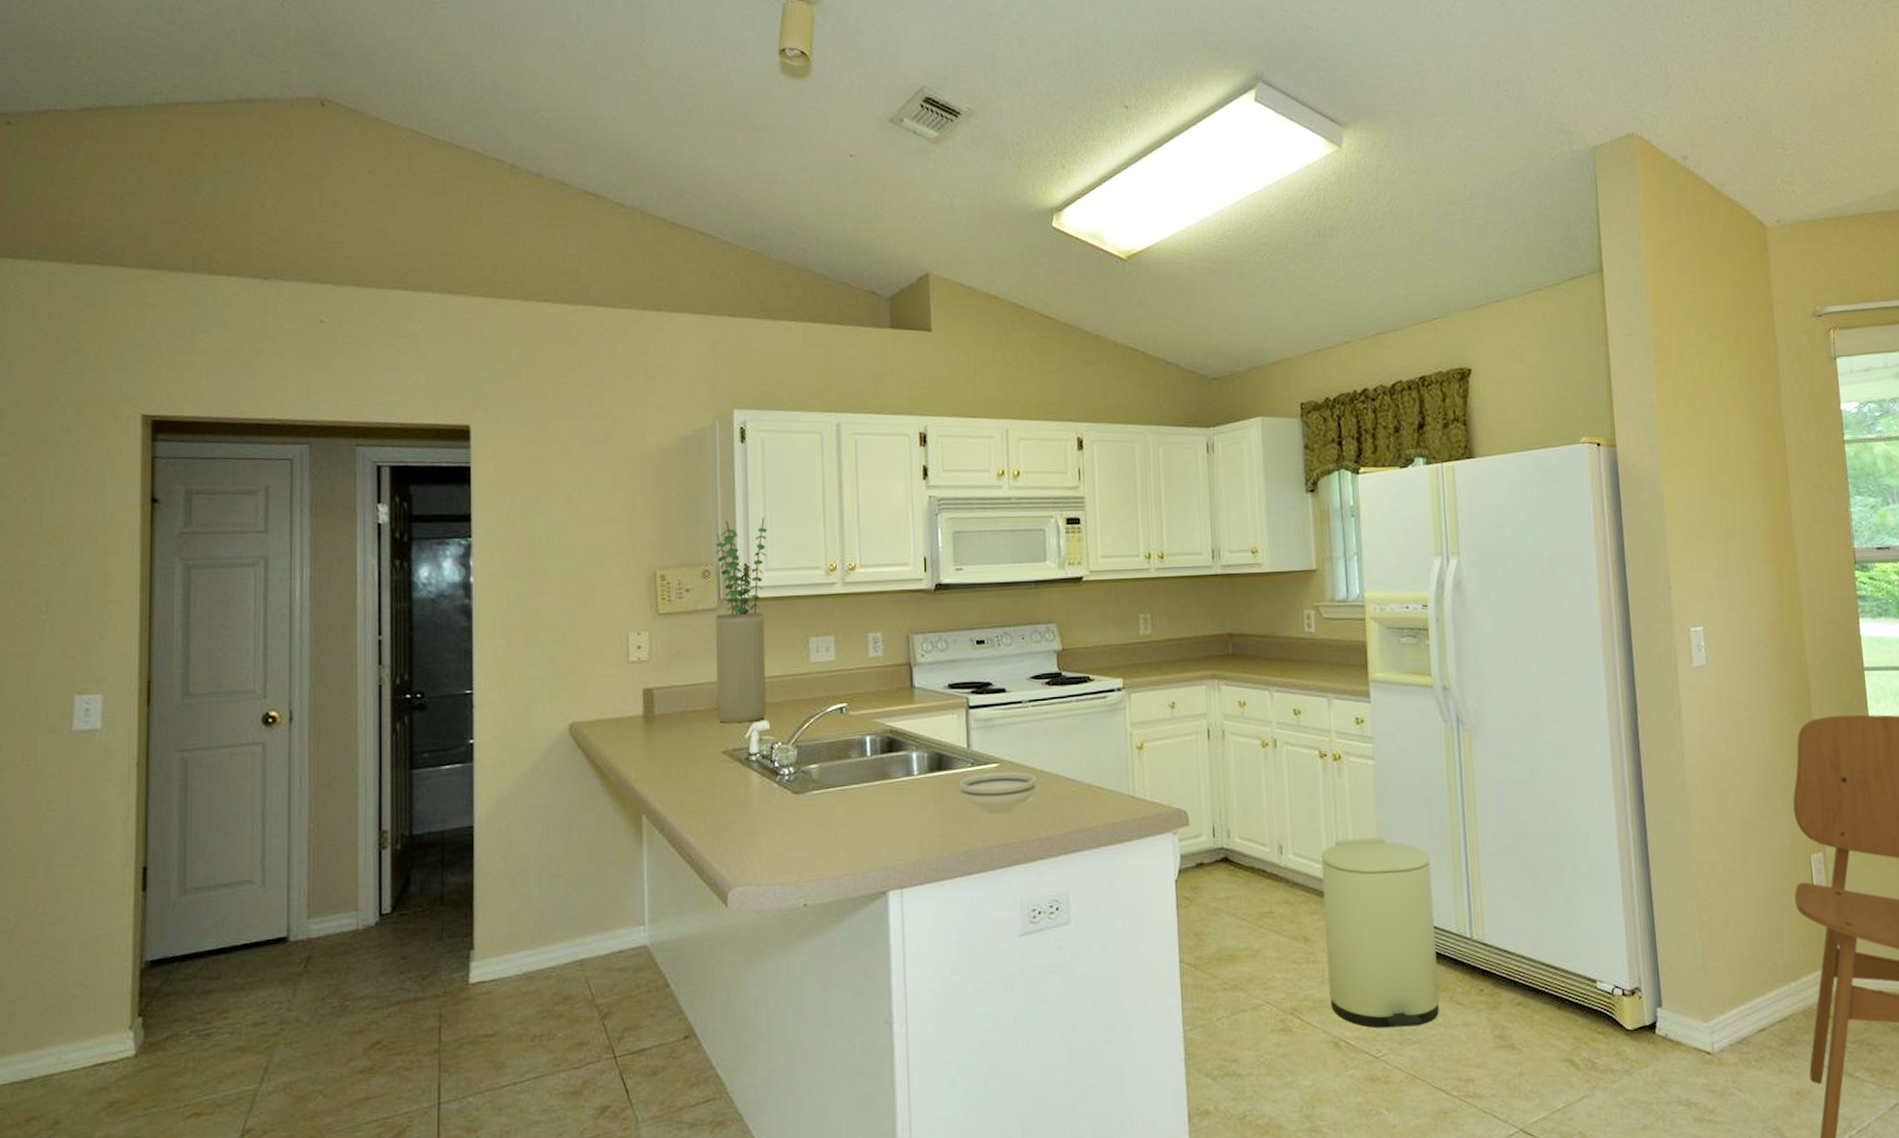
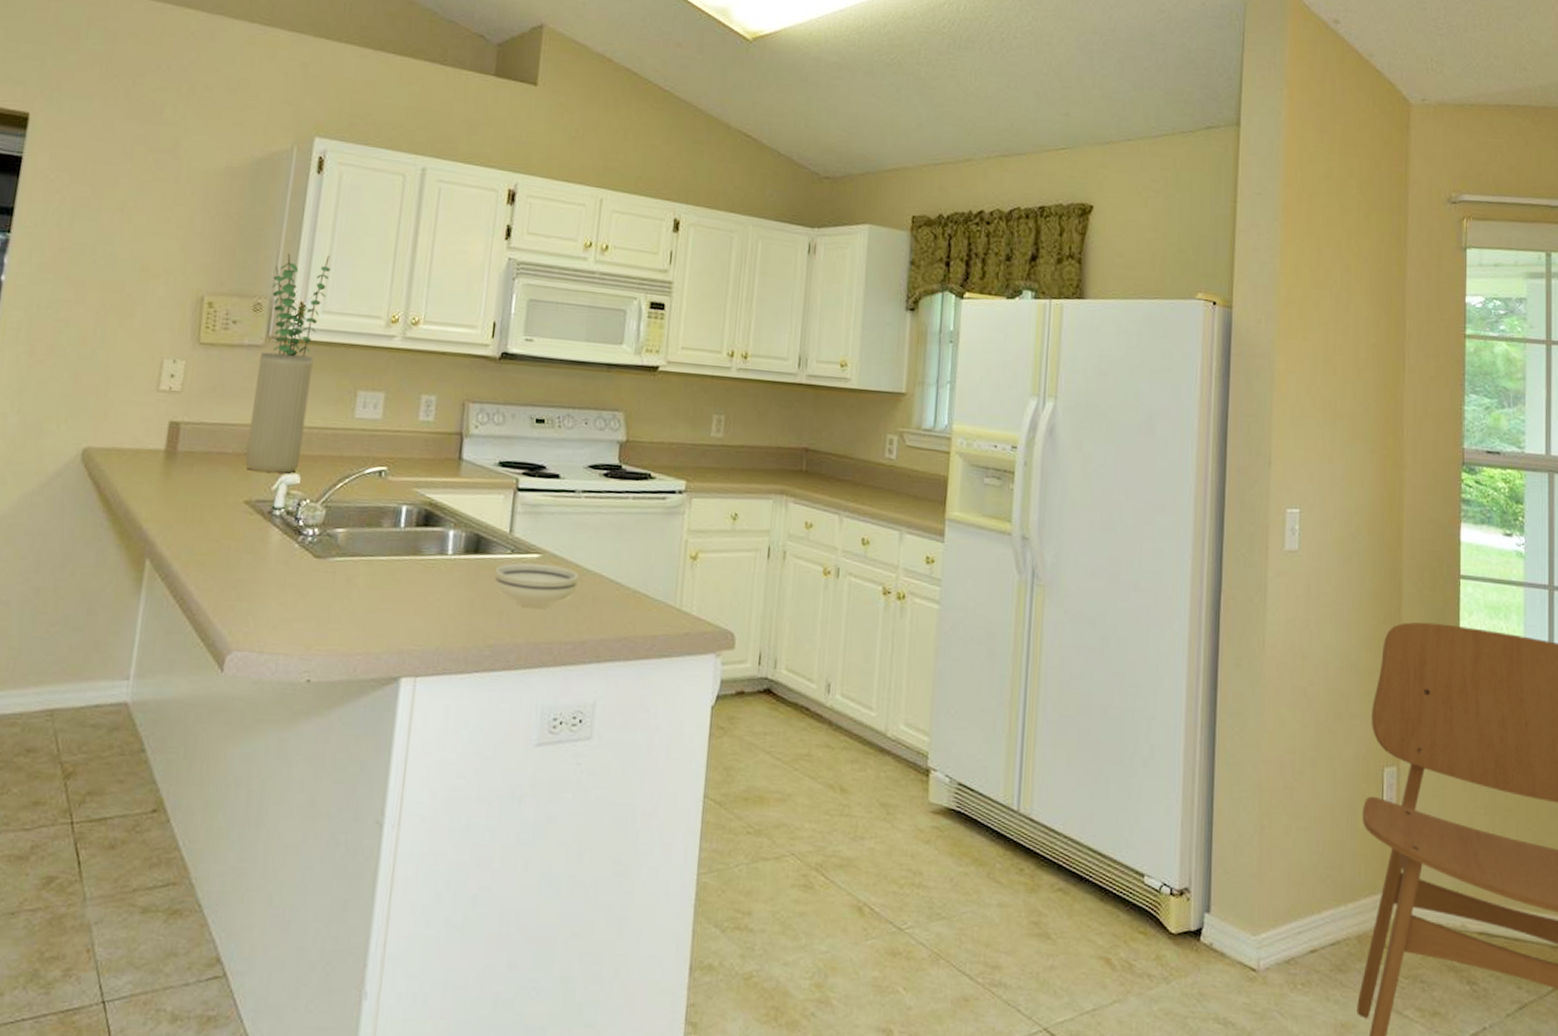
pedal bin: present [1321,837,1440,1028] -> none [859,685,986,900]

